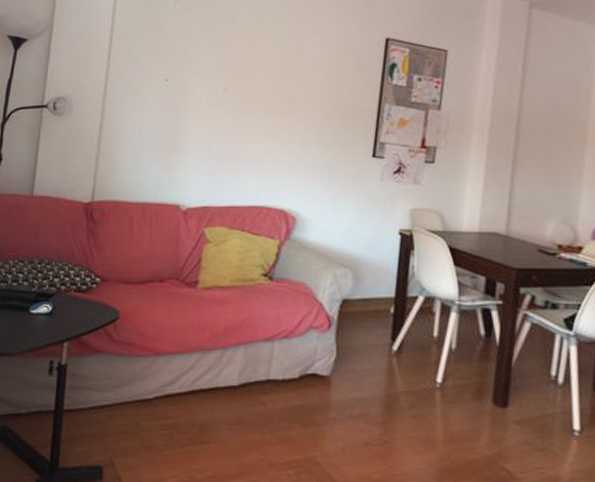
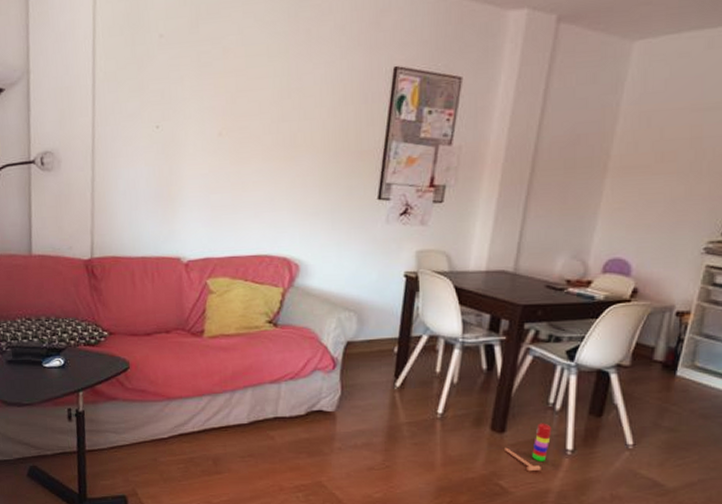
stacking toy: none [509,398,557,455] -> present [505,423,552,472]

